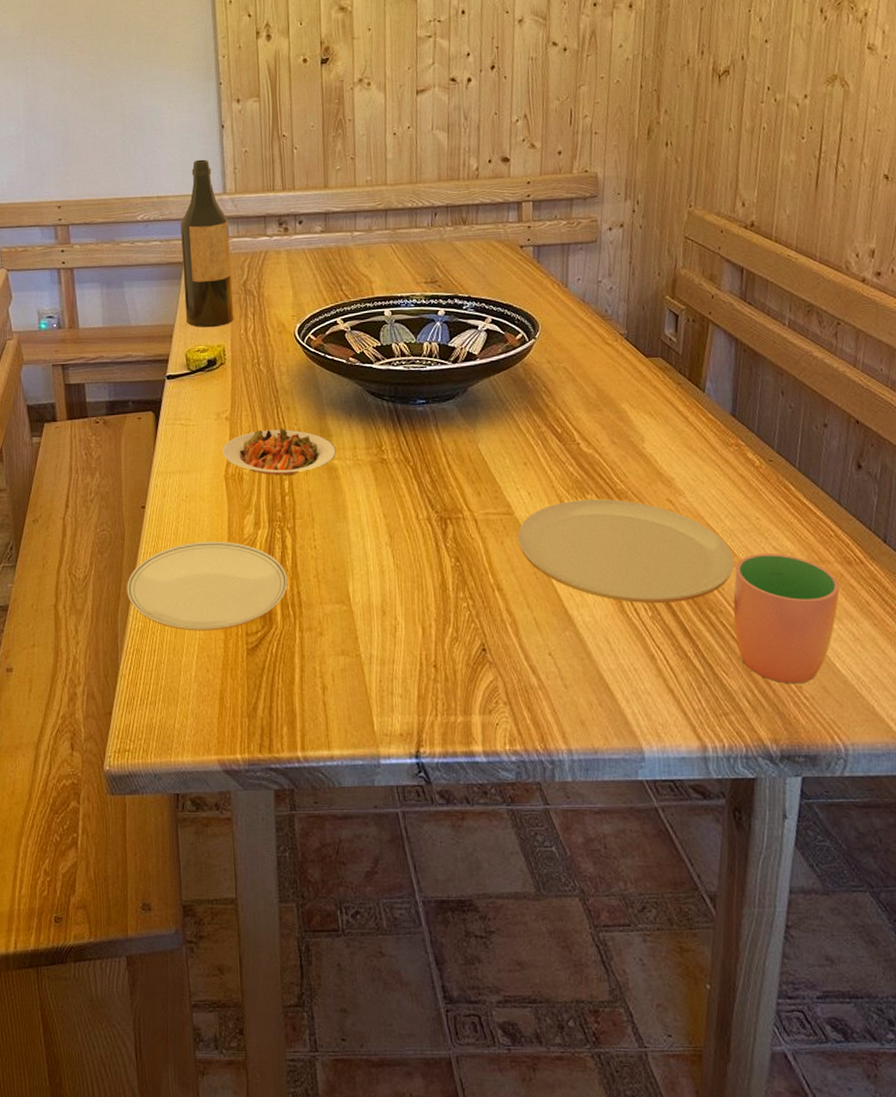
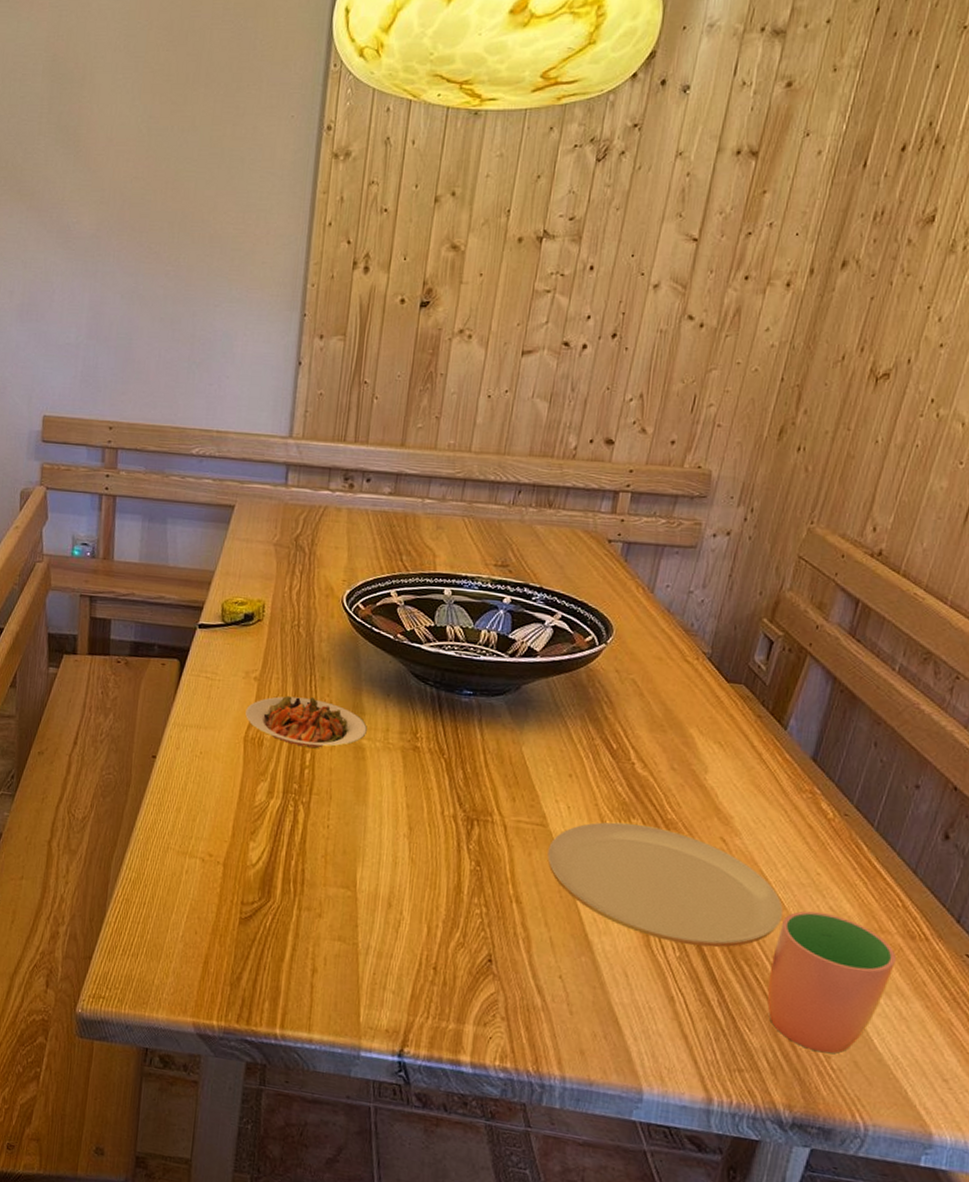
plate: present [127,541,288,631] -> none [124,800,294,895]
wine bottle: present [180,159,234,327] -> none [228,396,291,580]

